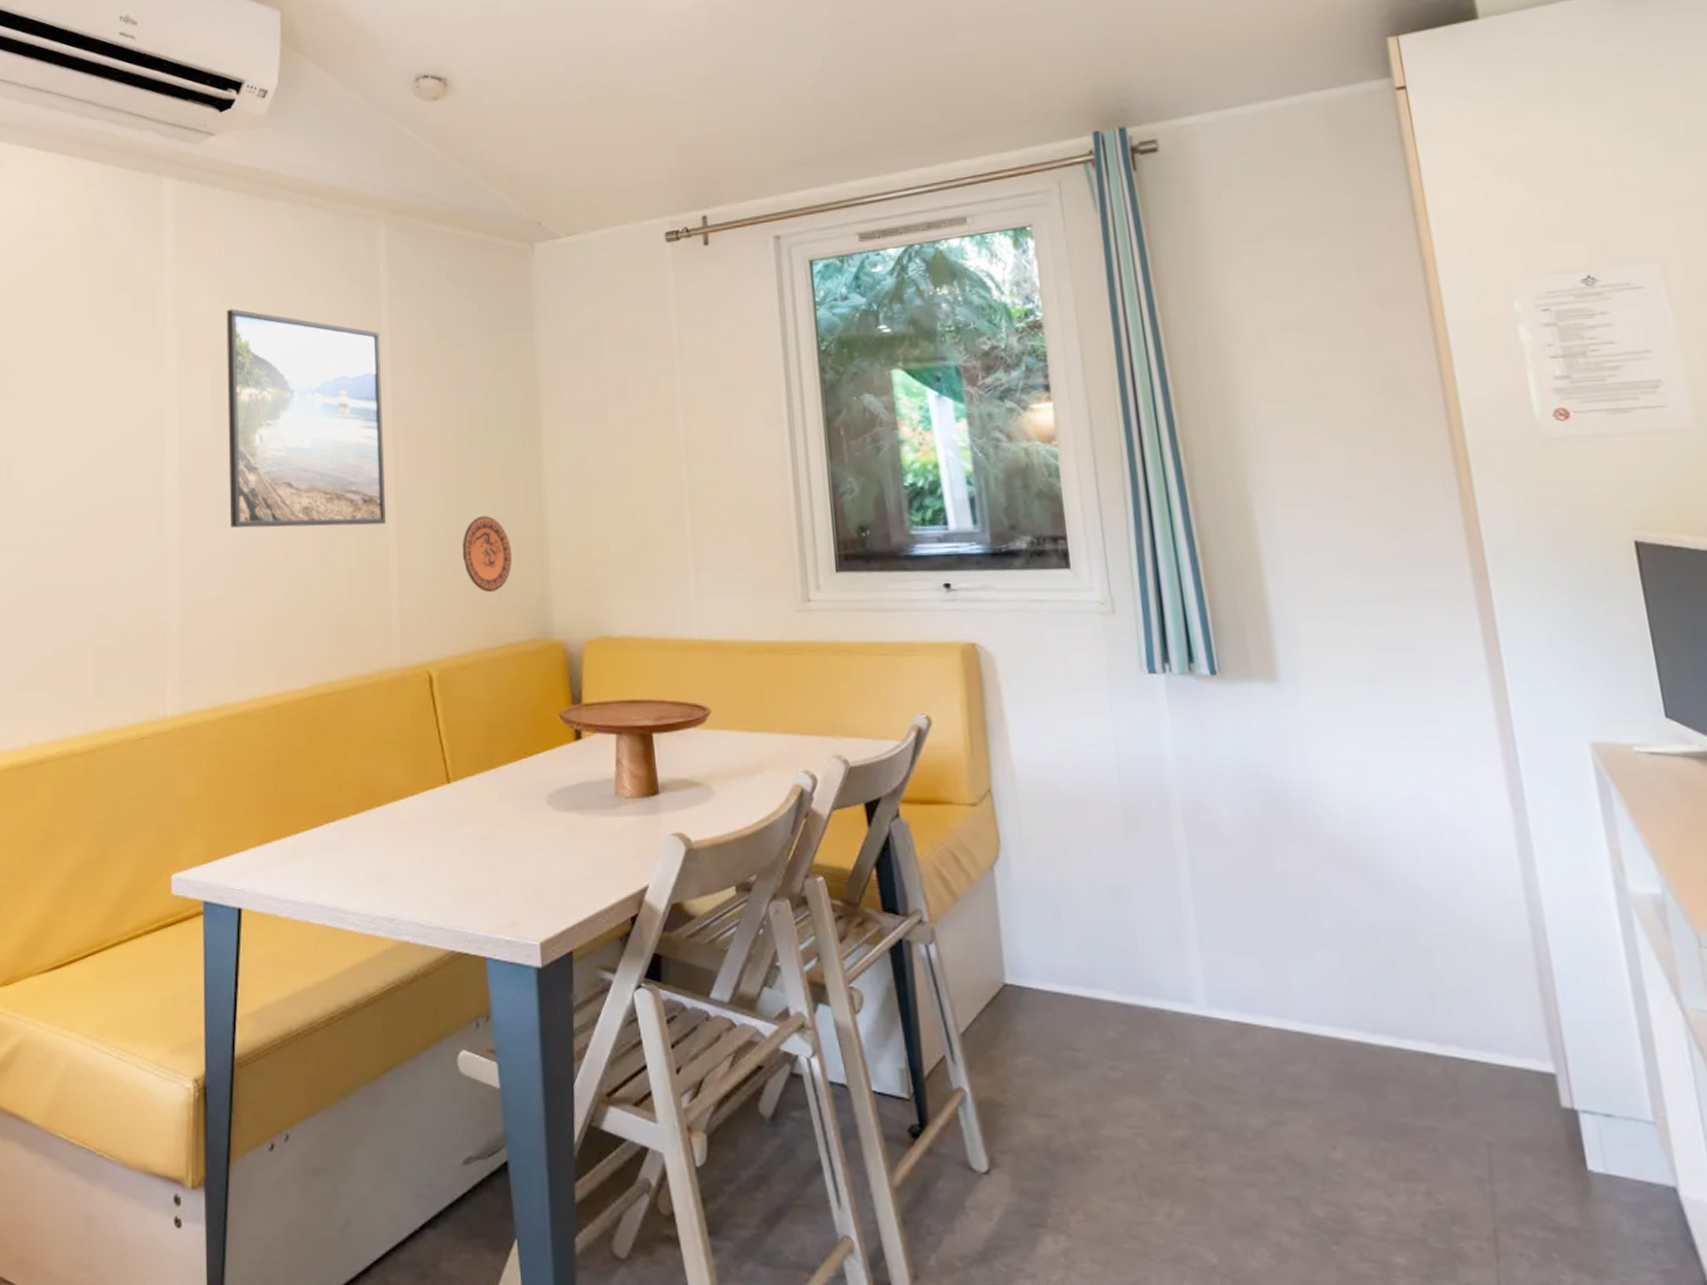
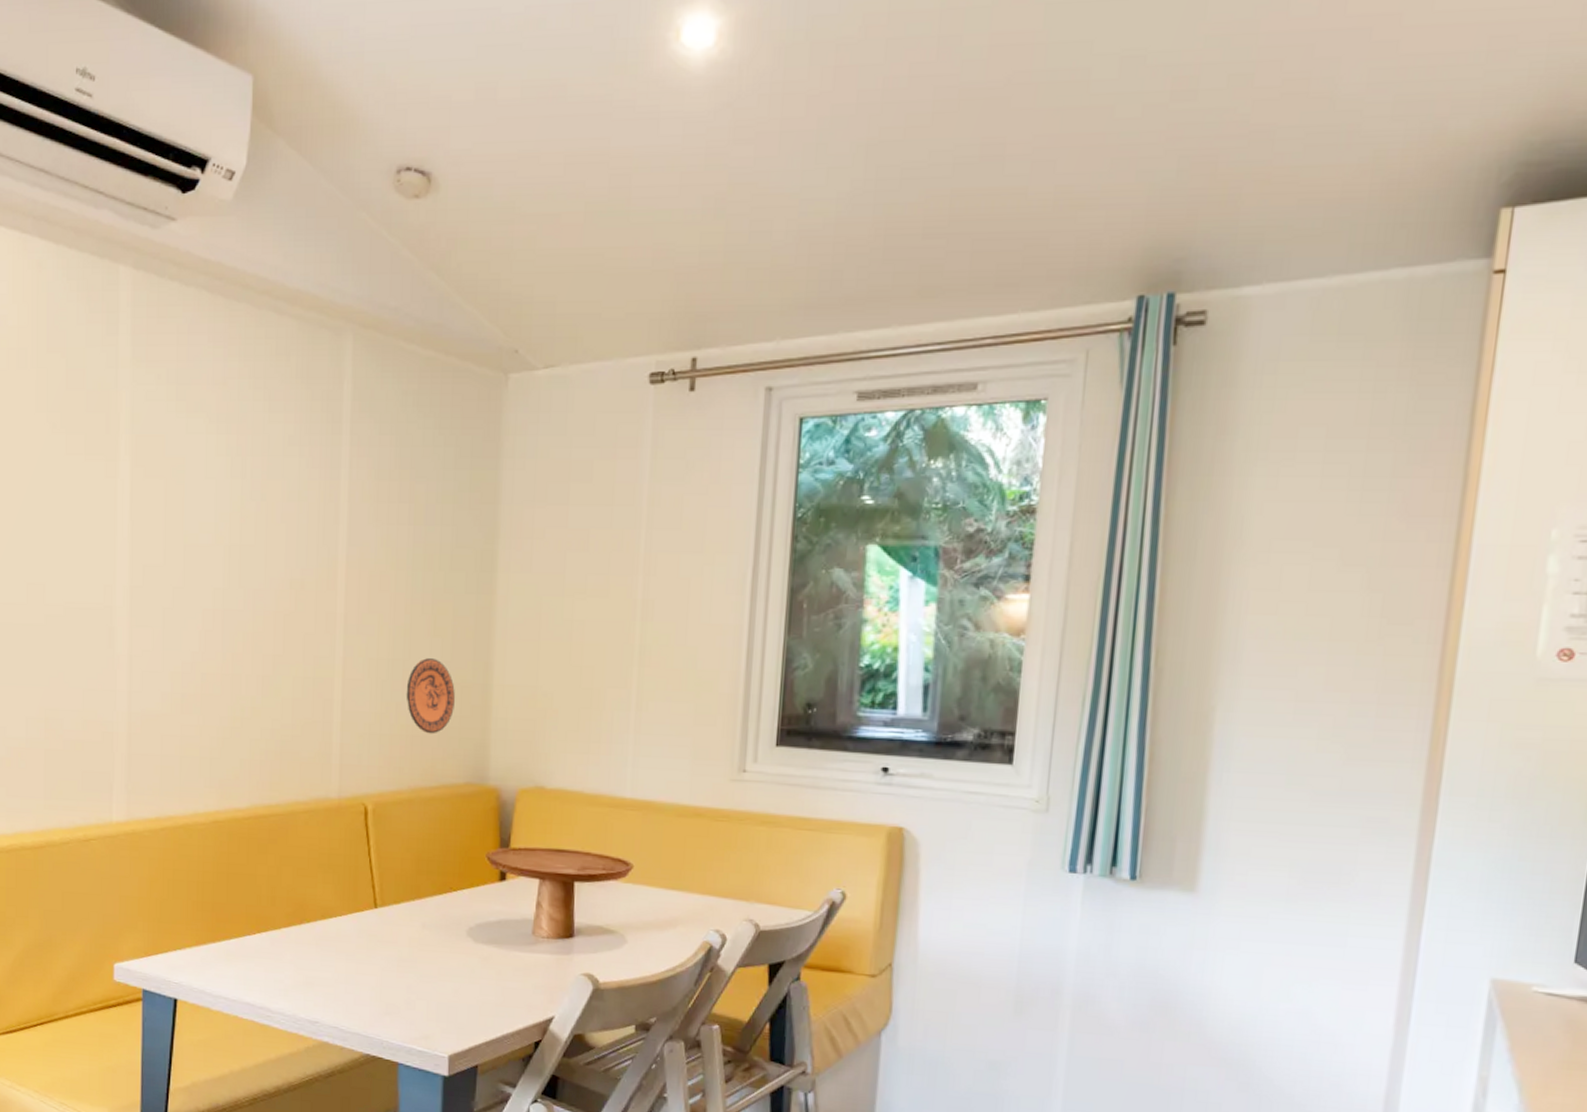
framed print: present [226,308,386,528] -> none [178,419,339,658]

